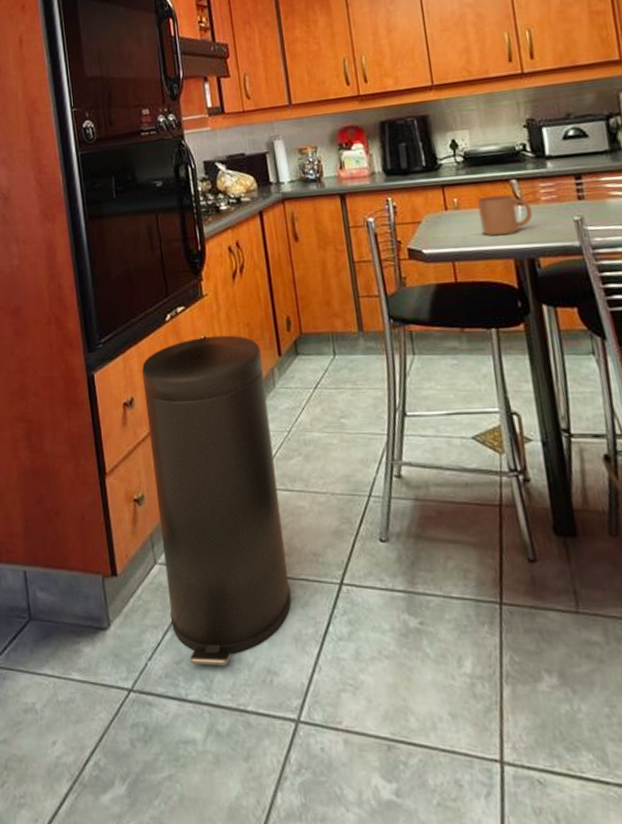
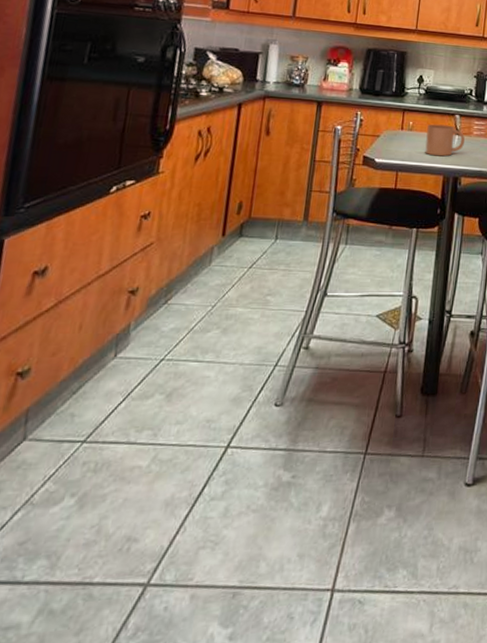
pedal bin: present [141,335,291,666] -> none [26,211,205,543]

